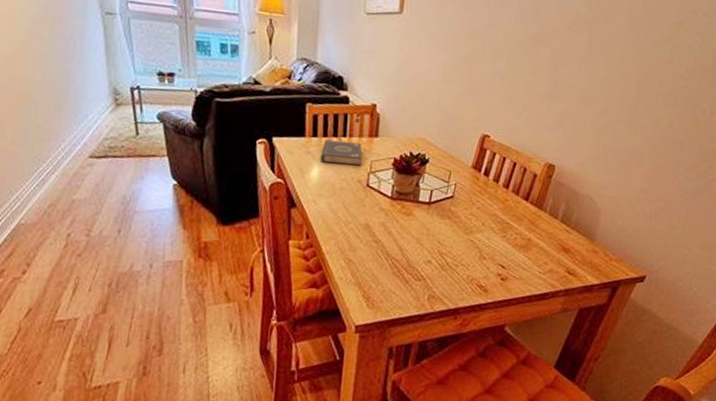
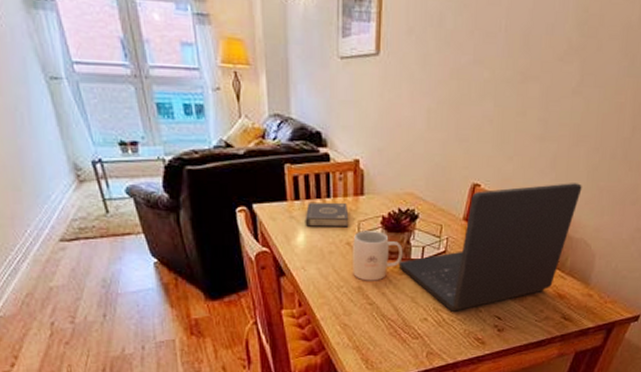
mug: none [361,170,412,220] -> present [351,231,403,281]
laptop: none [406,140,589,257] -> present [398,183,582,312]

